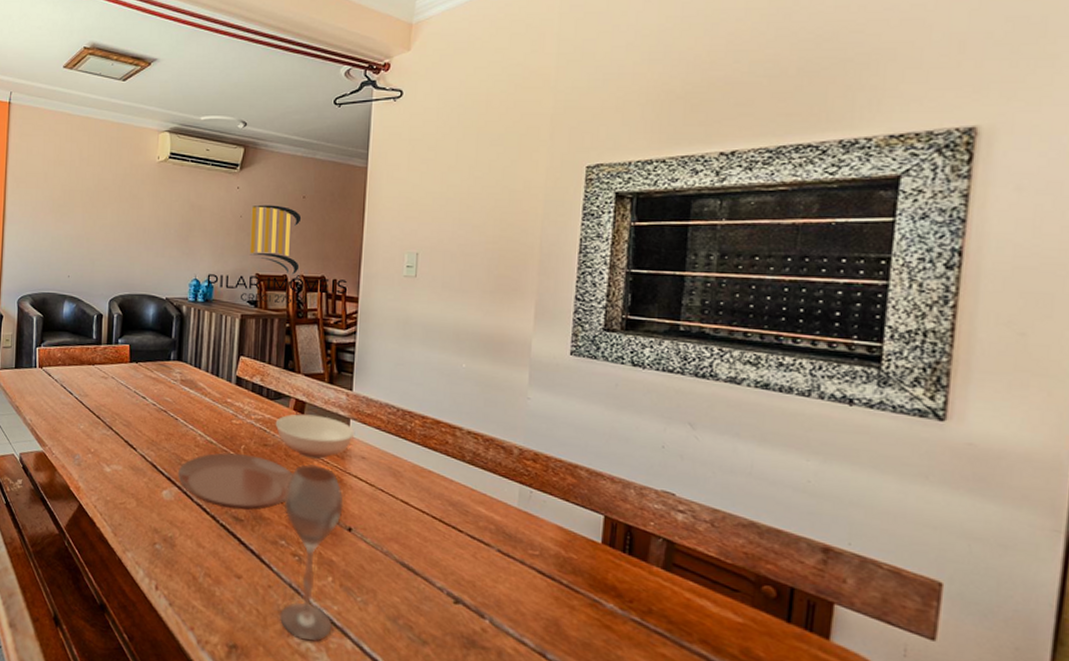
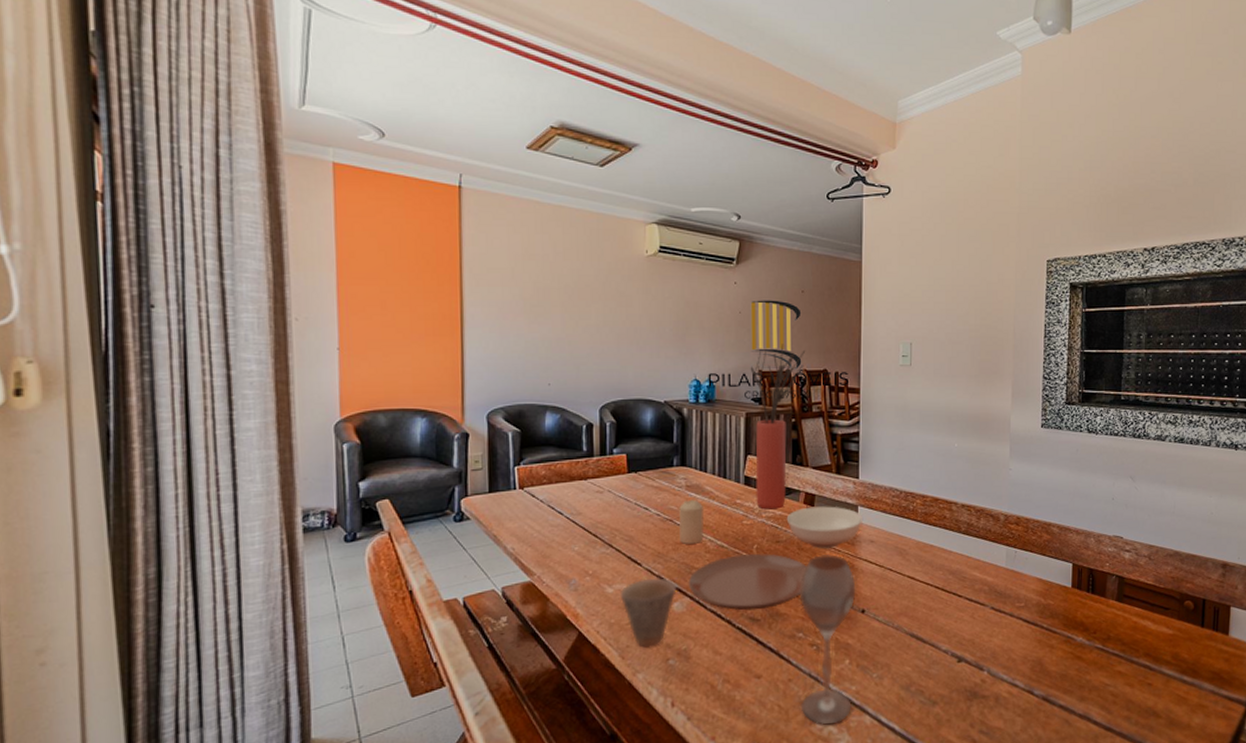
cup: none [116,463,167,529] -> present [619,577,677,648]
candle: none [172,393,196,437] -> present [679,499,704,544]
vase: none [246,248,304,413] -> present [750,344,806,510]

